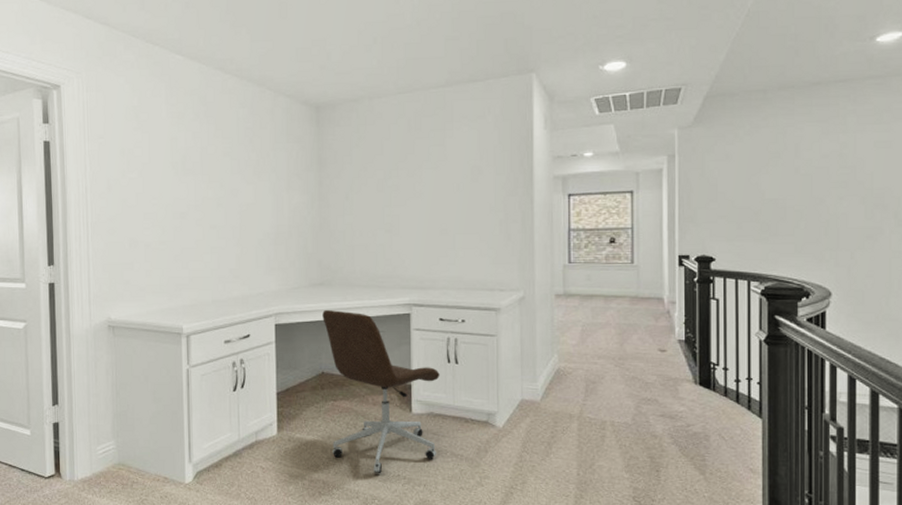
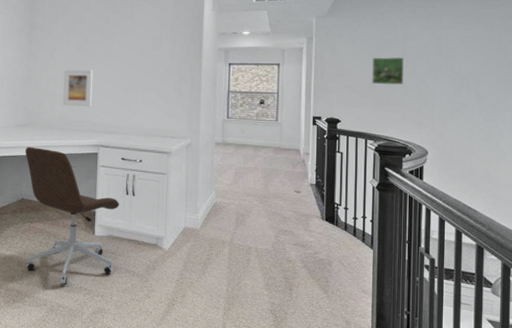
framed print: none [363,212,399,258] -> present [63,69,93,106]
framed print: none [755,173,796,211] -> present [372,56,404,85]

